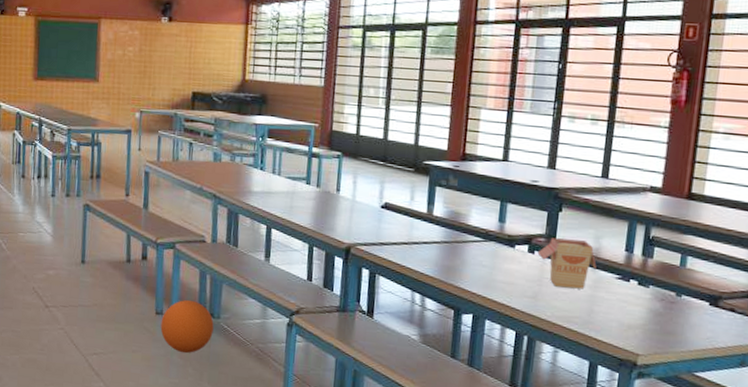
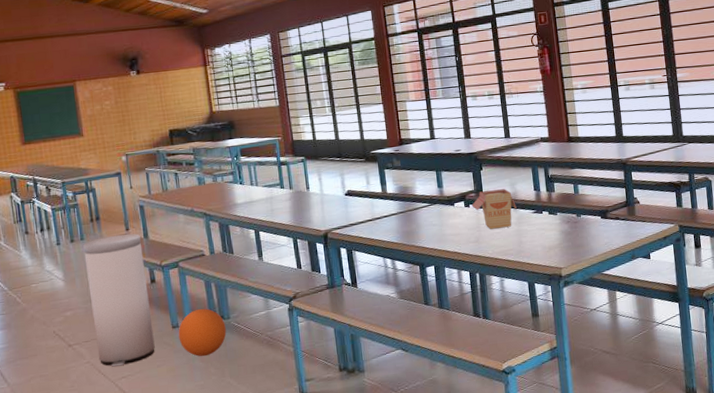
pedal bin: none [73,198,140,342] -> present [83,233,155,368]

